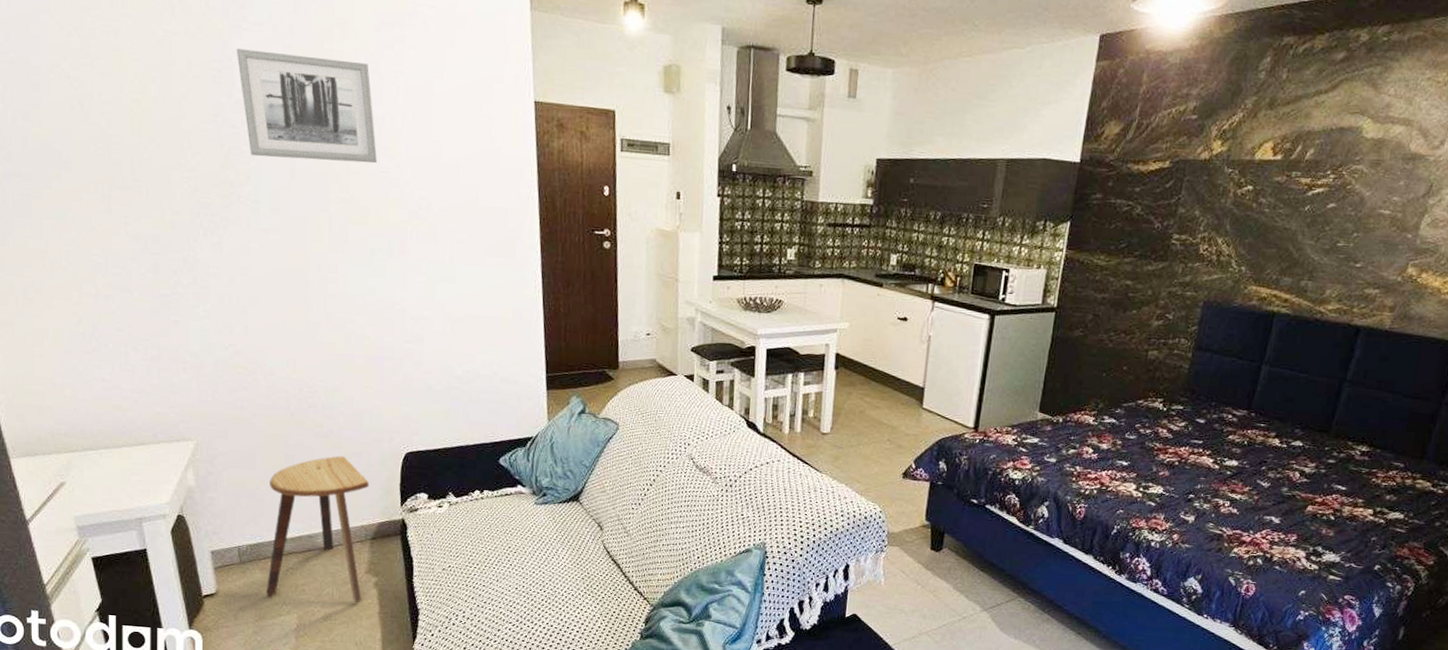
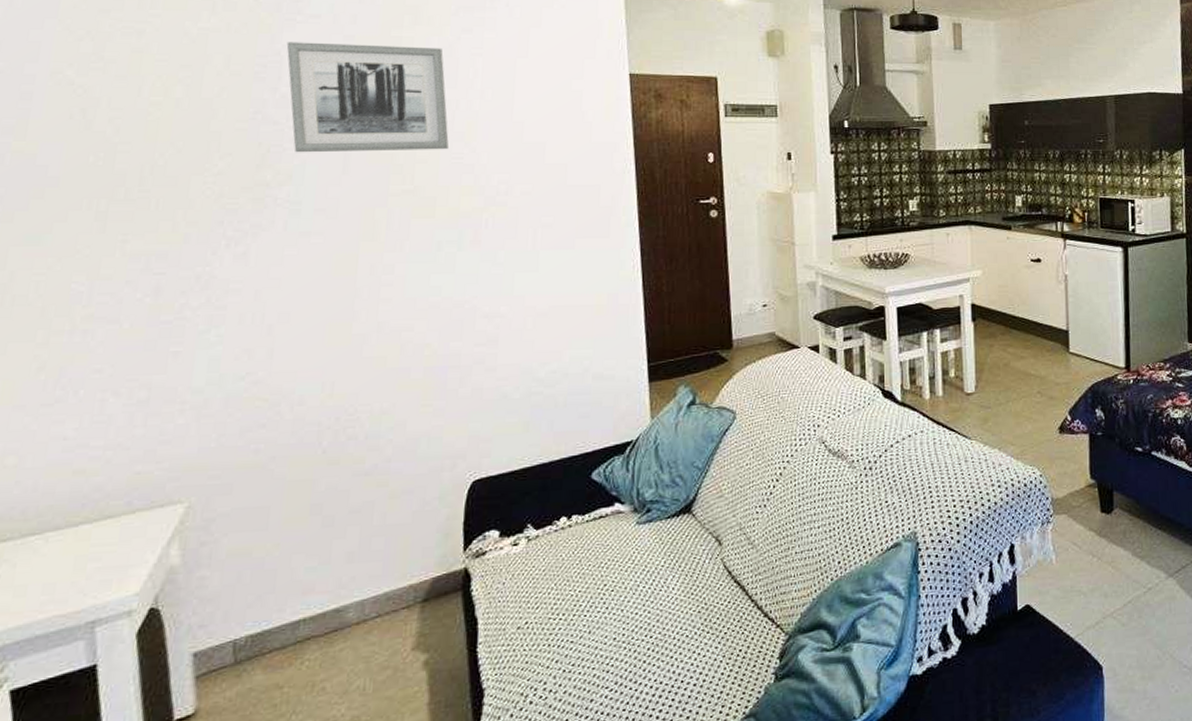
stool: present [265,456,369,603] -> none [268,496,422,706]

